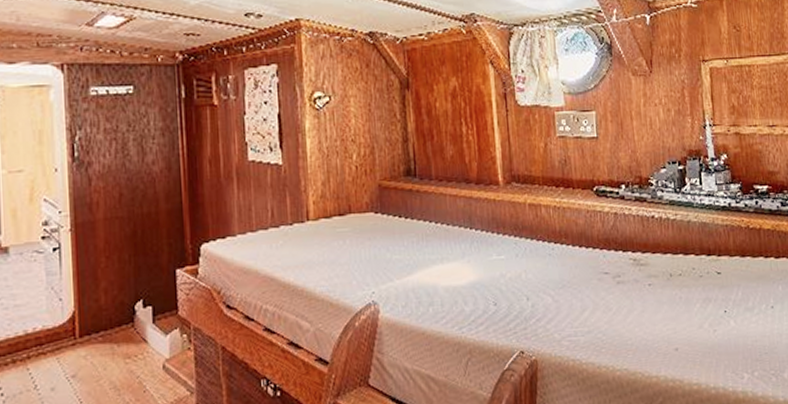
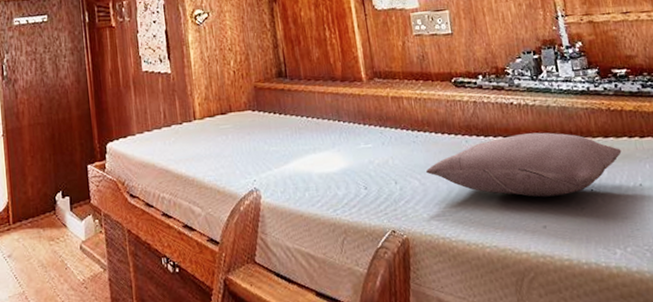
pillow: none [561,249,757,318] -> present [426,132,622,197]

